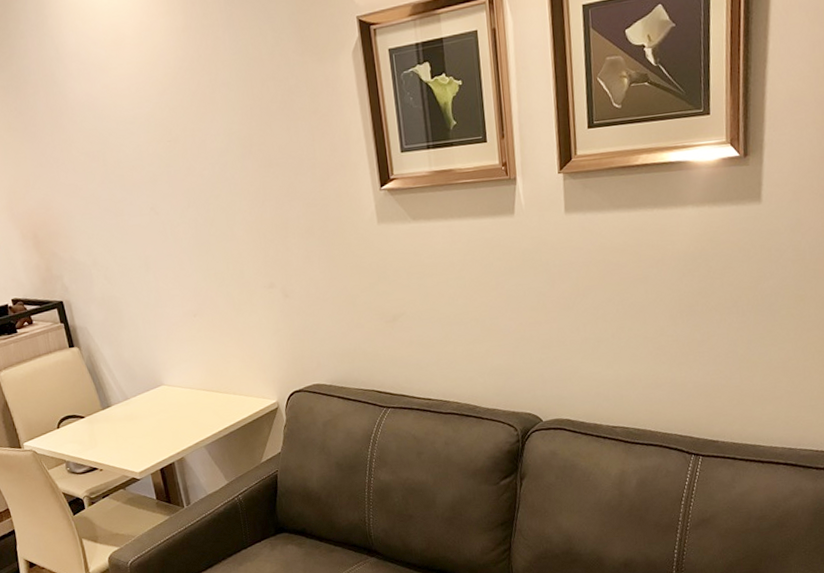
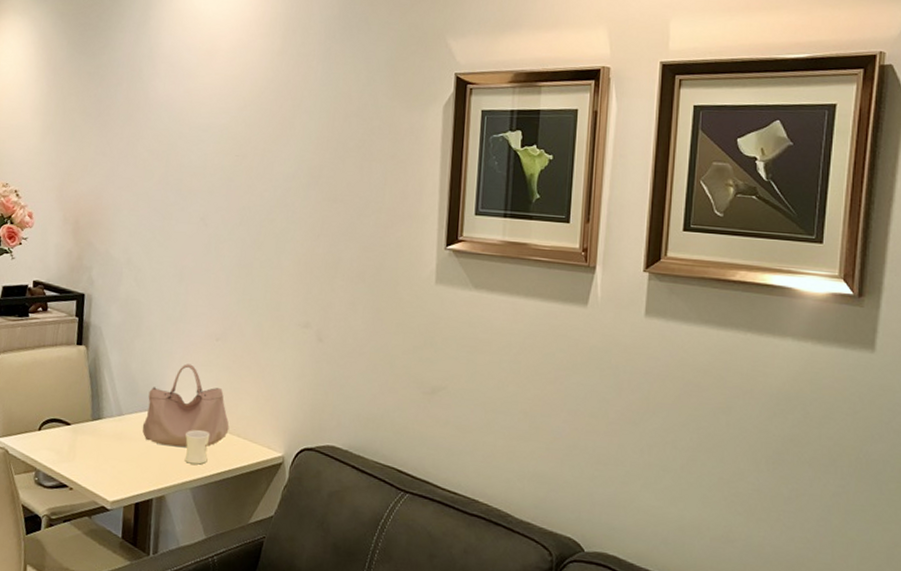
handbag: none [146,342,225,417] -> present [142,364,230,448]
mug: none [188,396,213,426] -> present [184,430,210,465]

